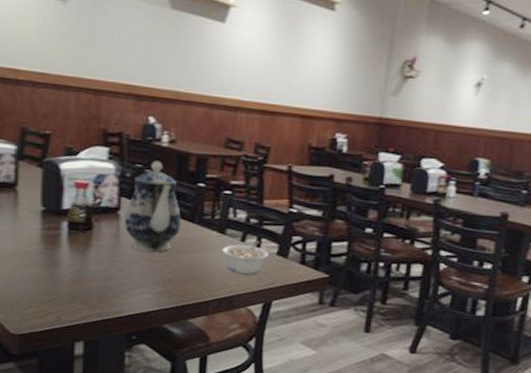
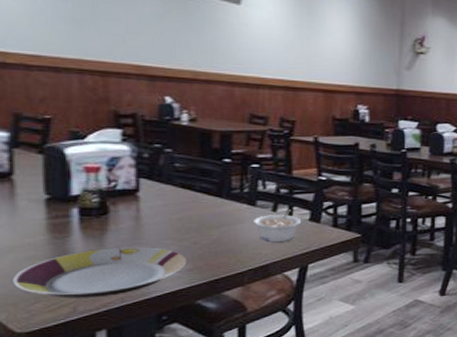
plate: none [11,263,158,310] -> present [12,247,187,299]
teapot: present [125,160,182,252] -> none [145,139,209,230]

